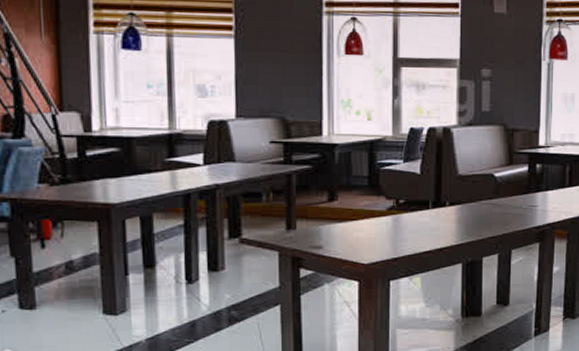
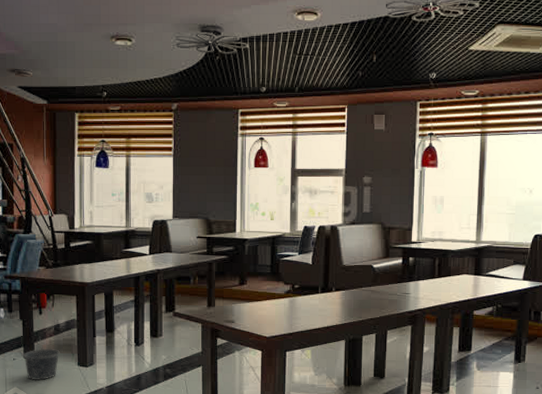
bucket: none [16,278,75,337] -> present [22,336,60,380]

